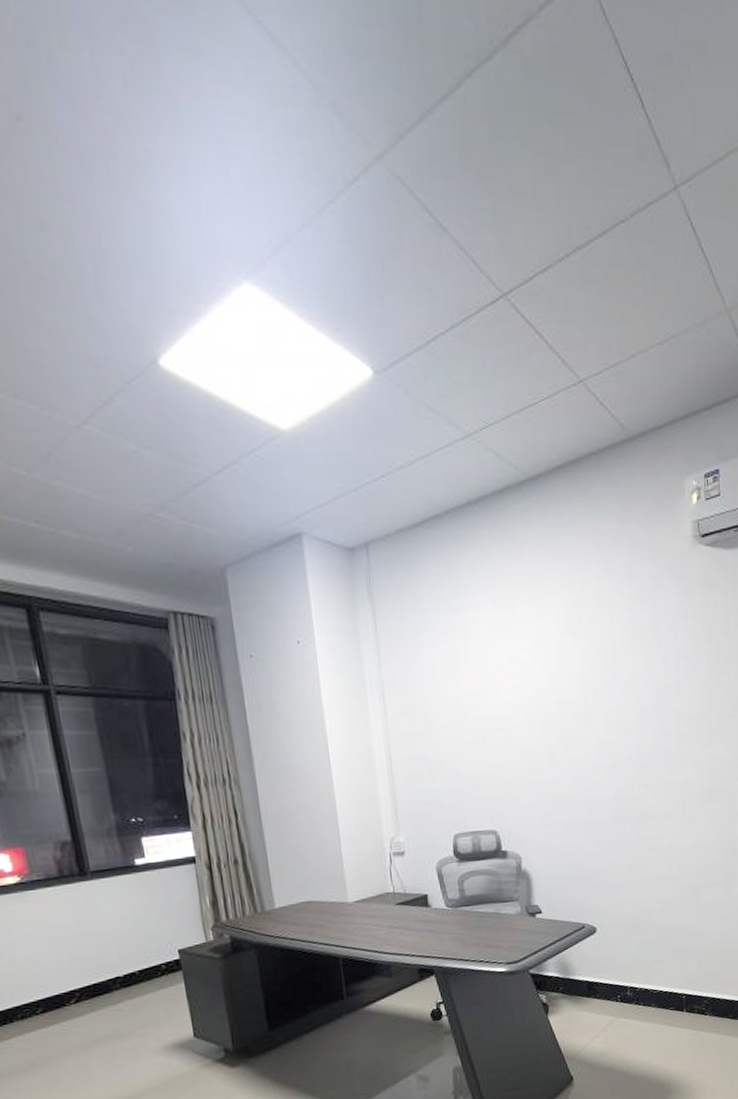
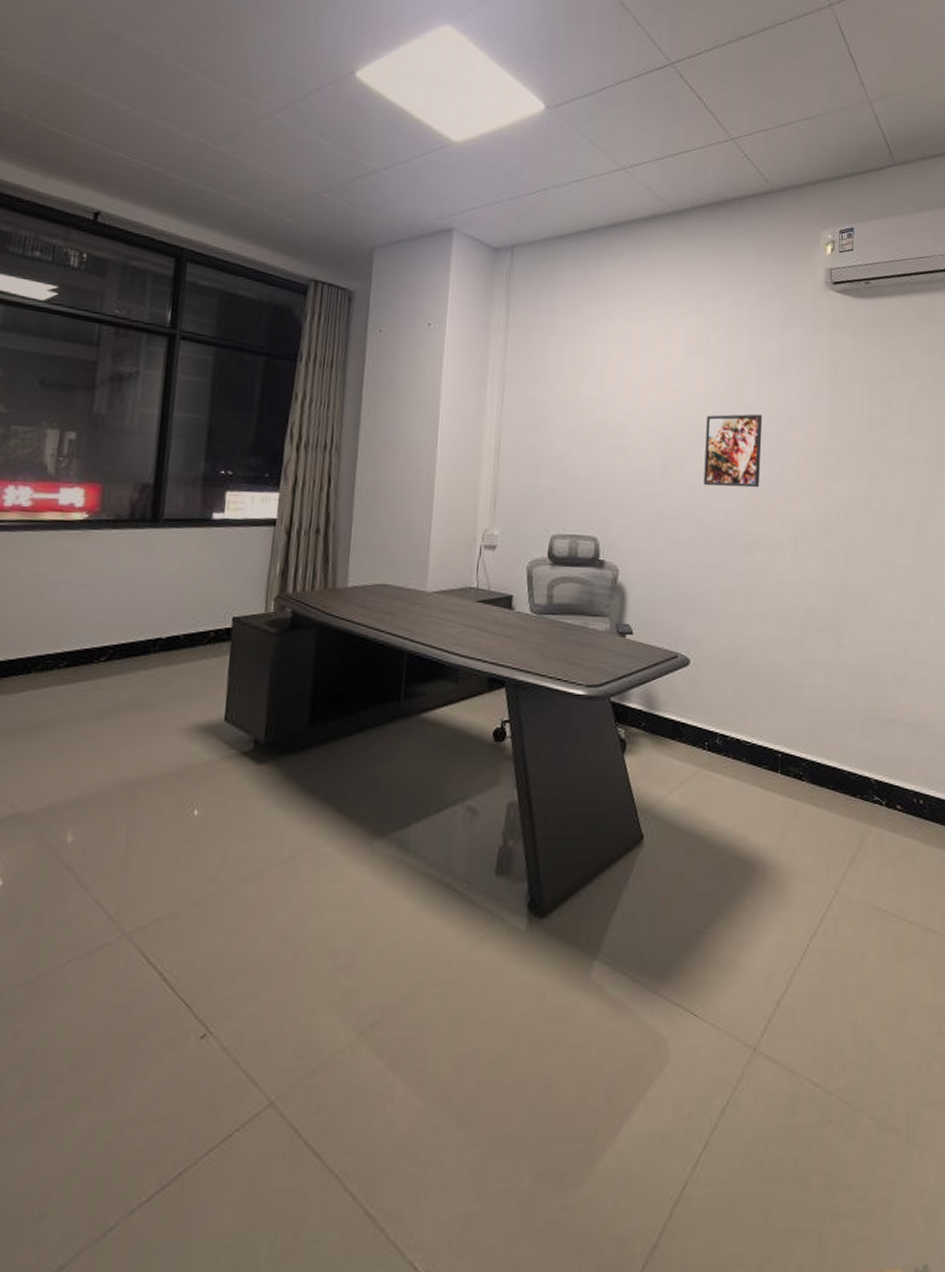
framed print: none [587,687,645,767] -> present [703,413,763,488]

